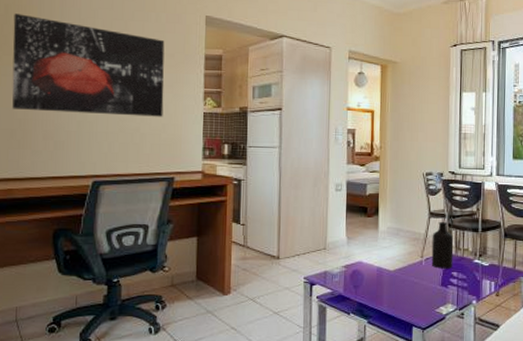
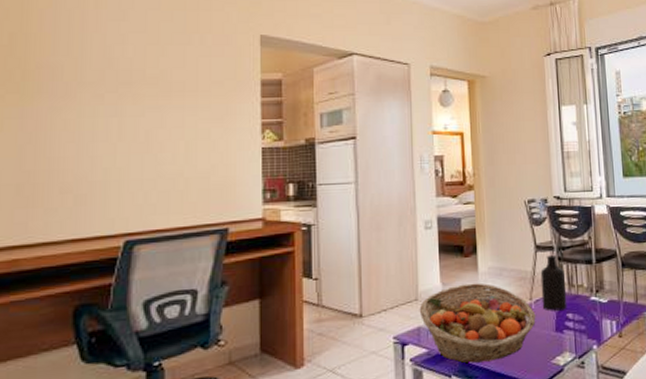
wall art: present [12,13,165,117] -> none [18,43,213,160]
fruit basket: none [326,239,425,305] -> present [419,283,536,363]

